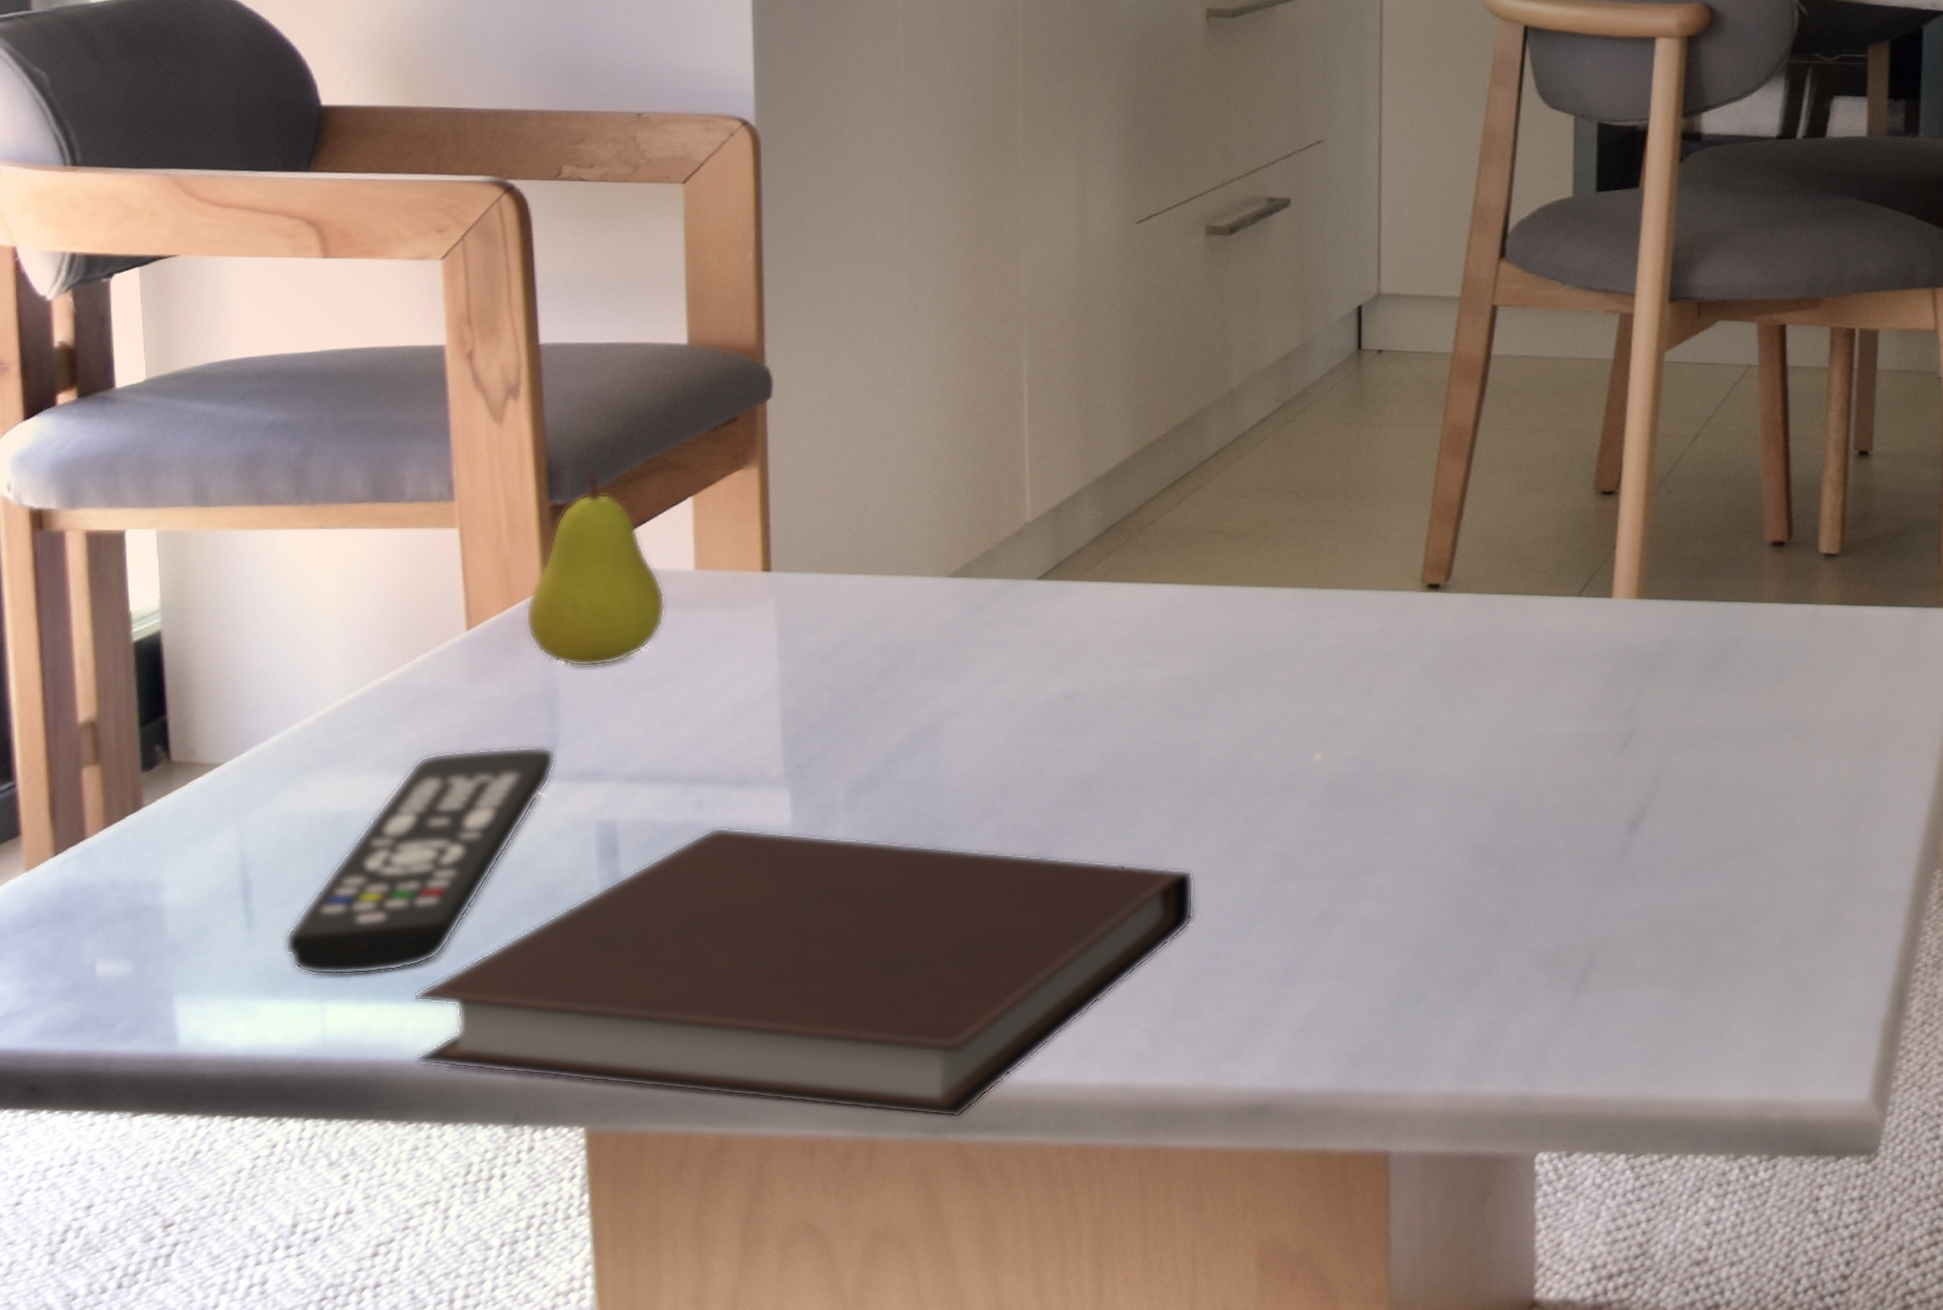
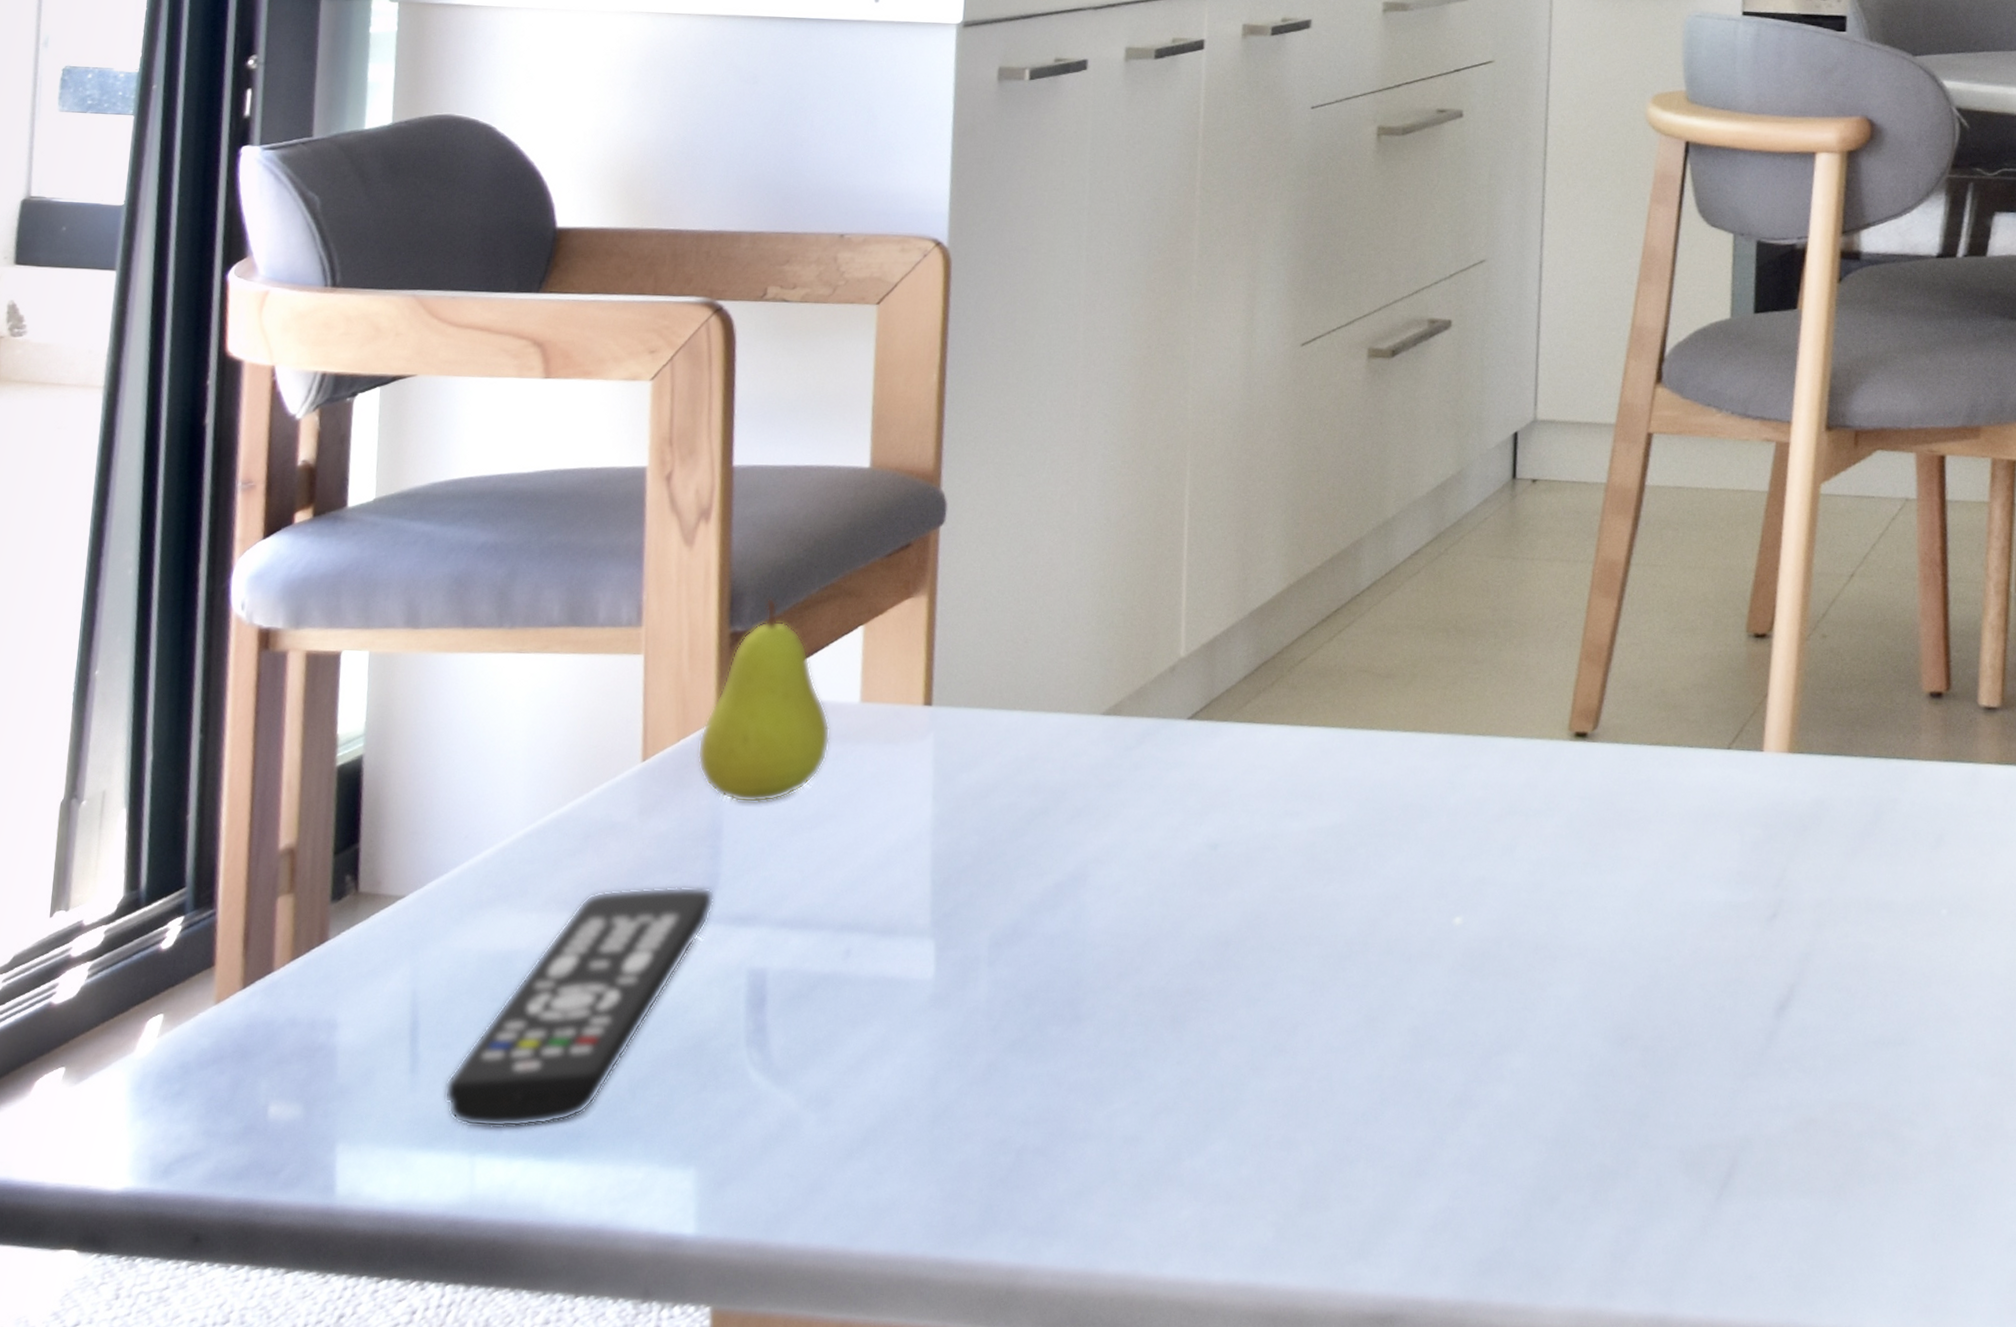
notebook: present [414,827,1195,1118] -> none [555,979,1329,1315]

